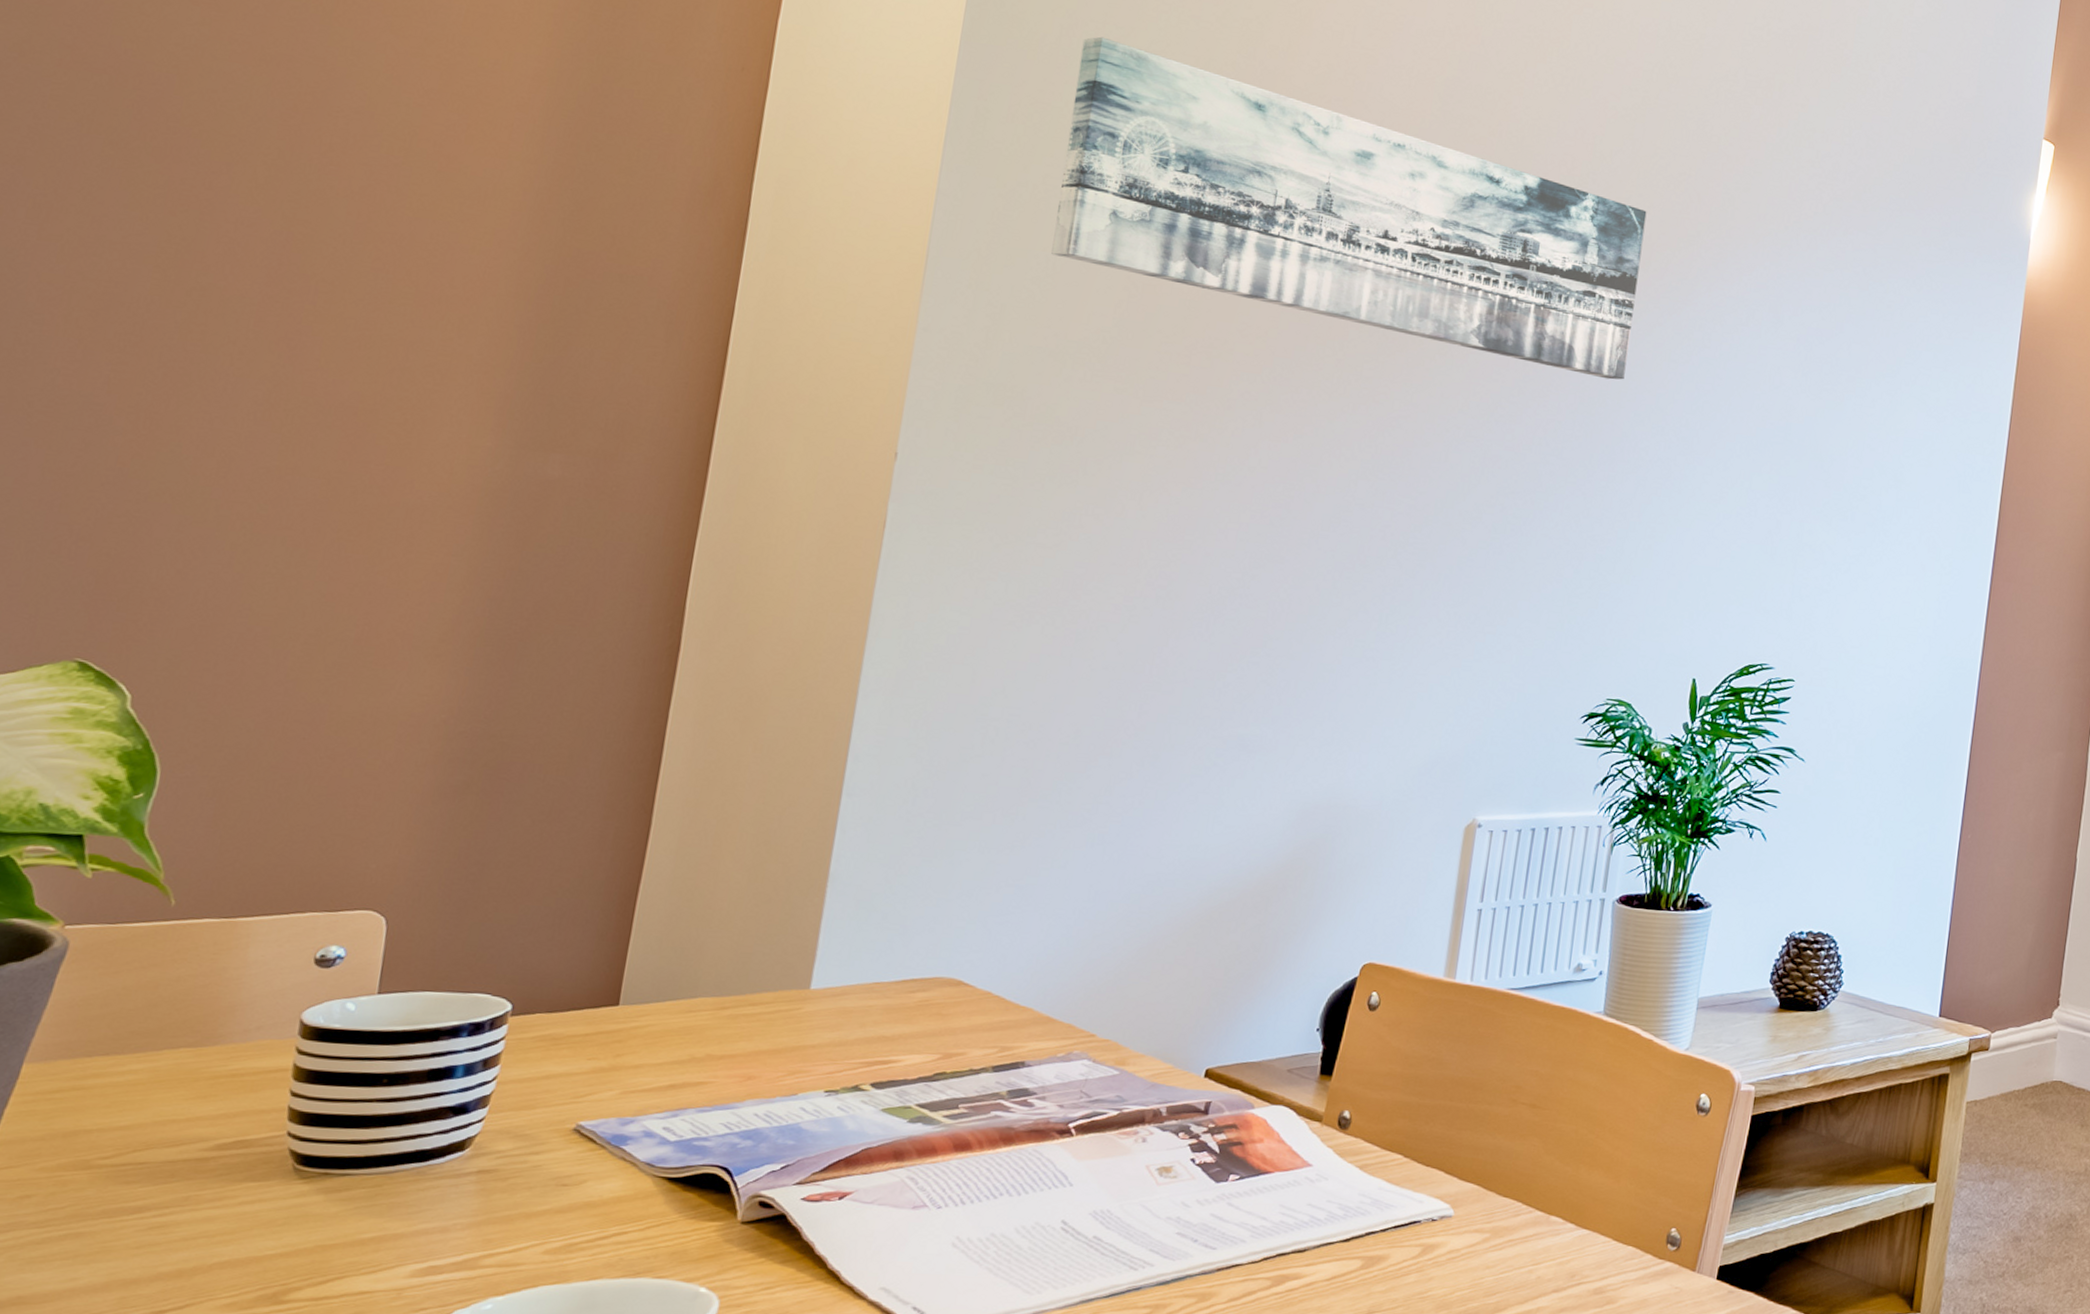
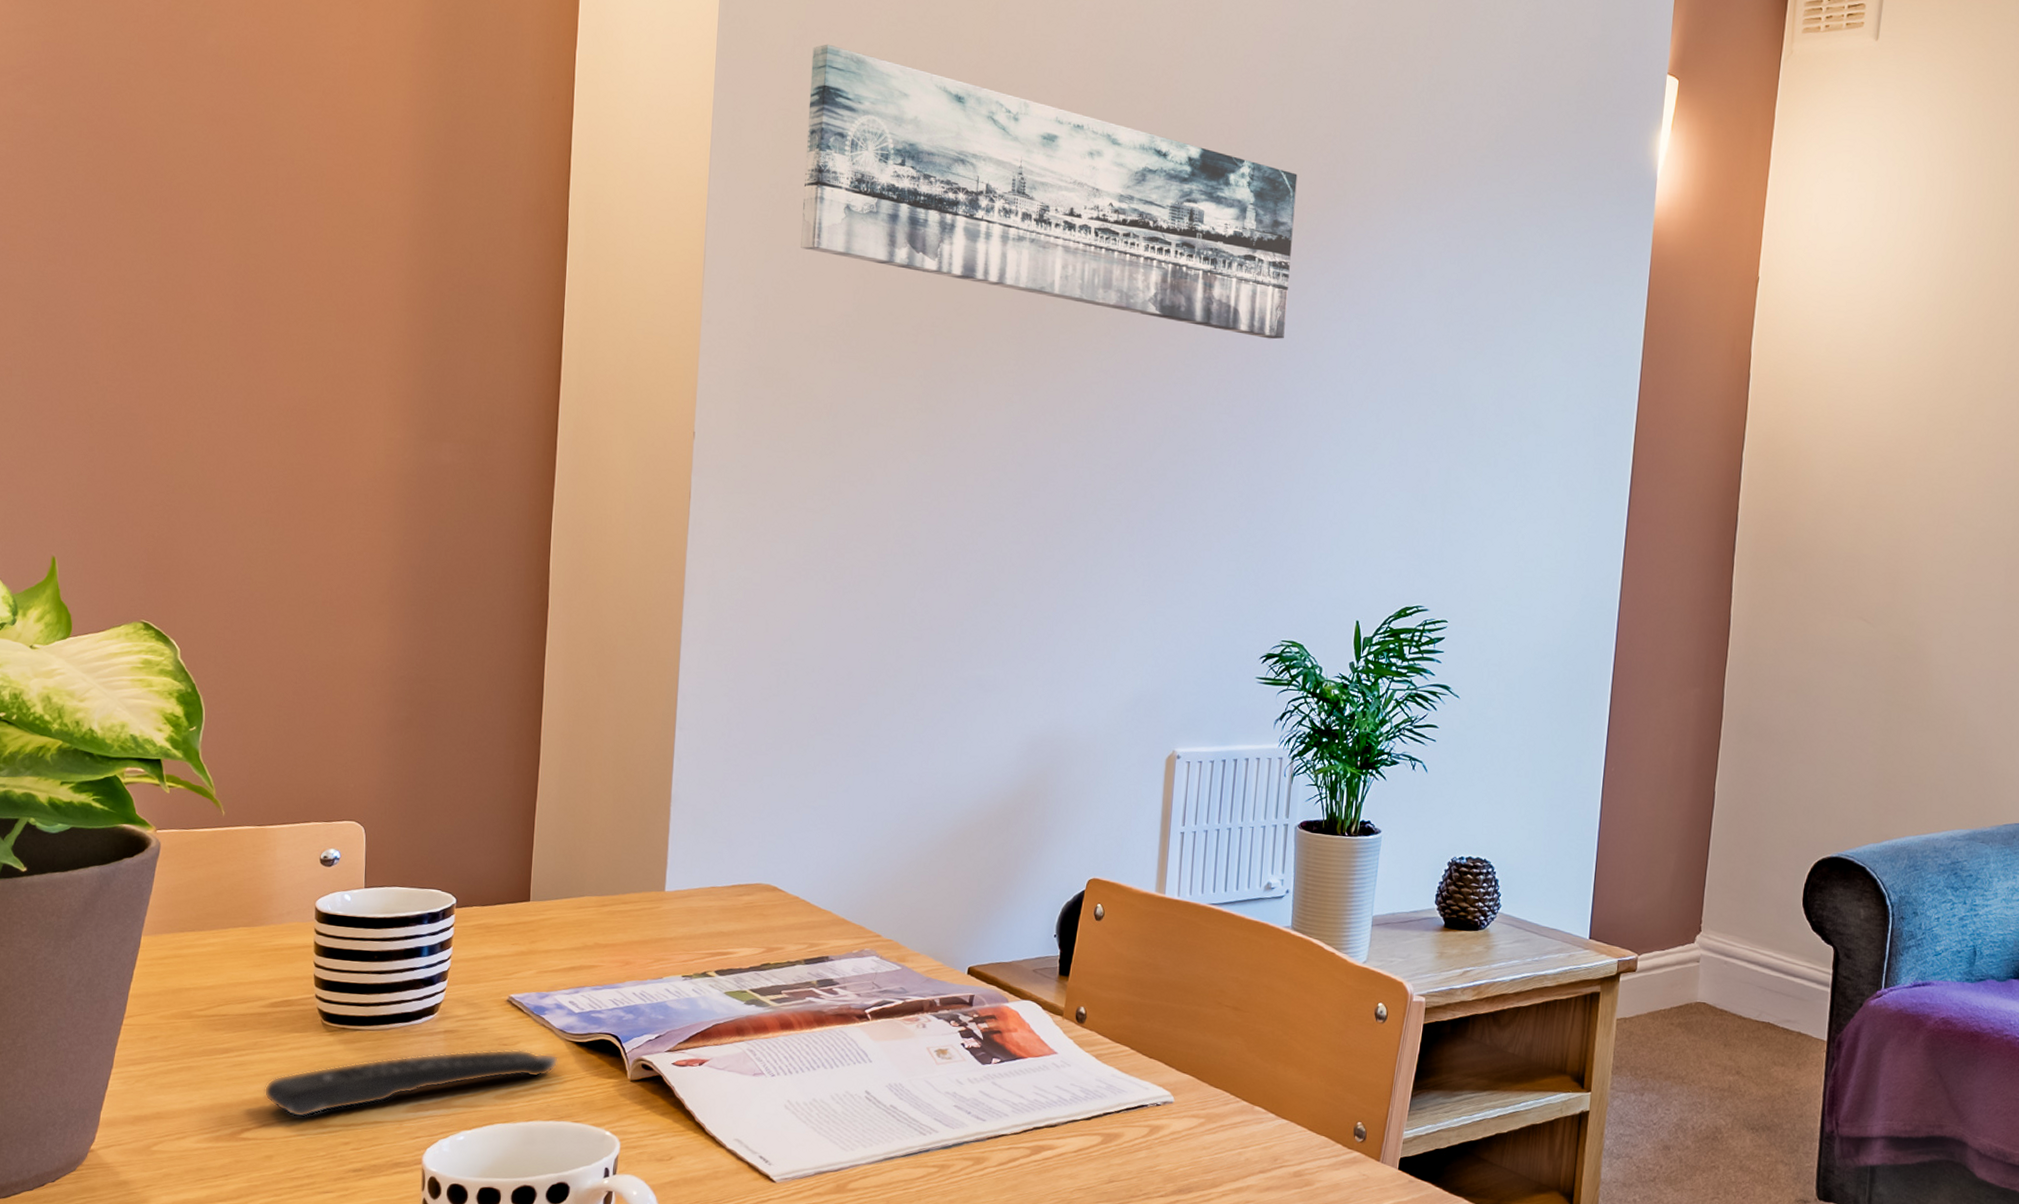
remote control: none [191,1190,642,1293] -> present [264,1049,559,1118]

